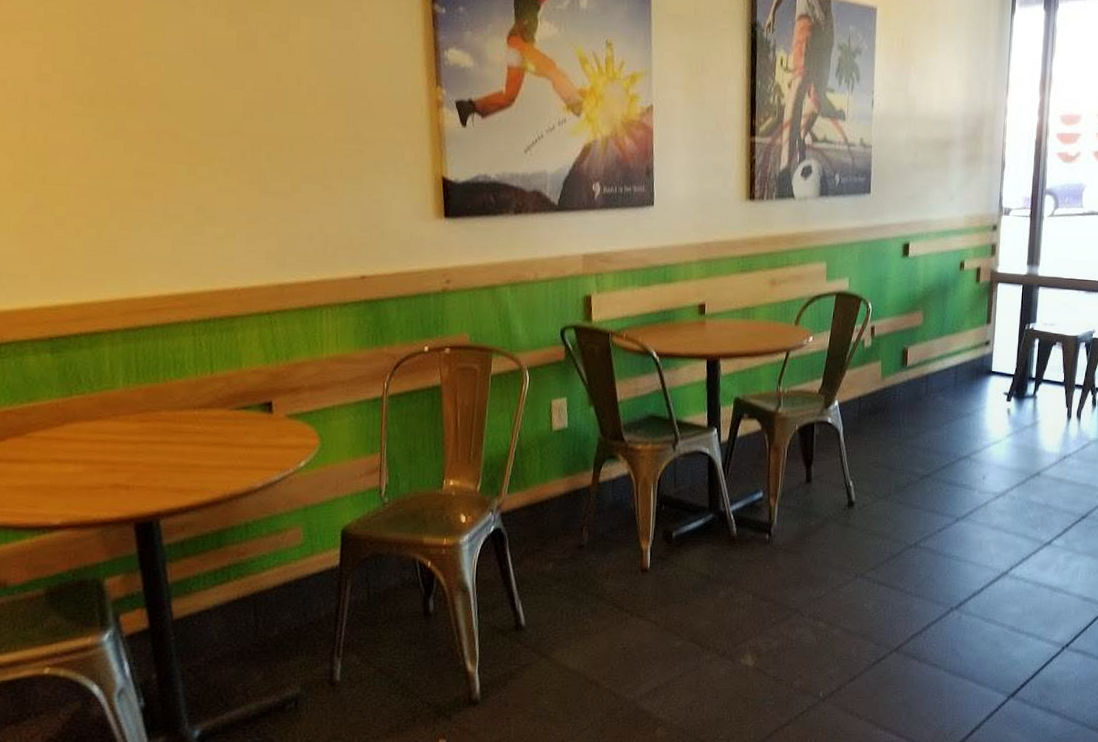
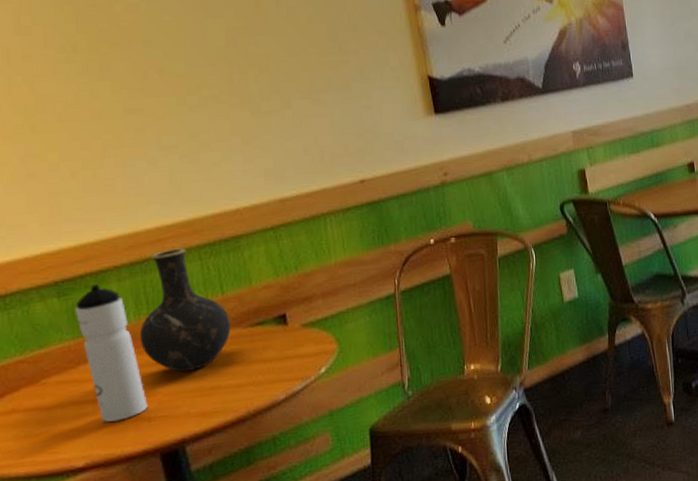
water bottle: none [66,345,128,486] -> present [75,284,148,422]
vase: none [126,320,217,446] -> present [139,248,231,372]

